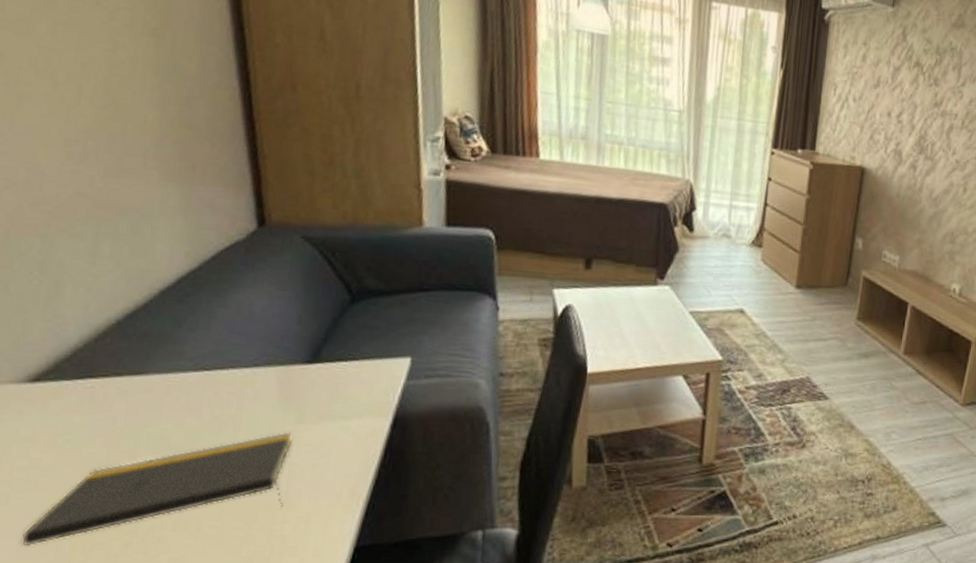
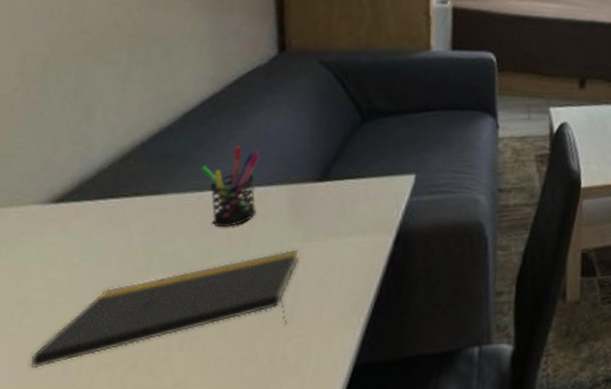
pen holder: none [182,325,245,410] -> present [200,146,261,228]

